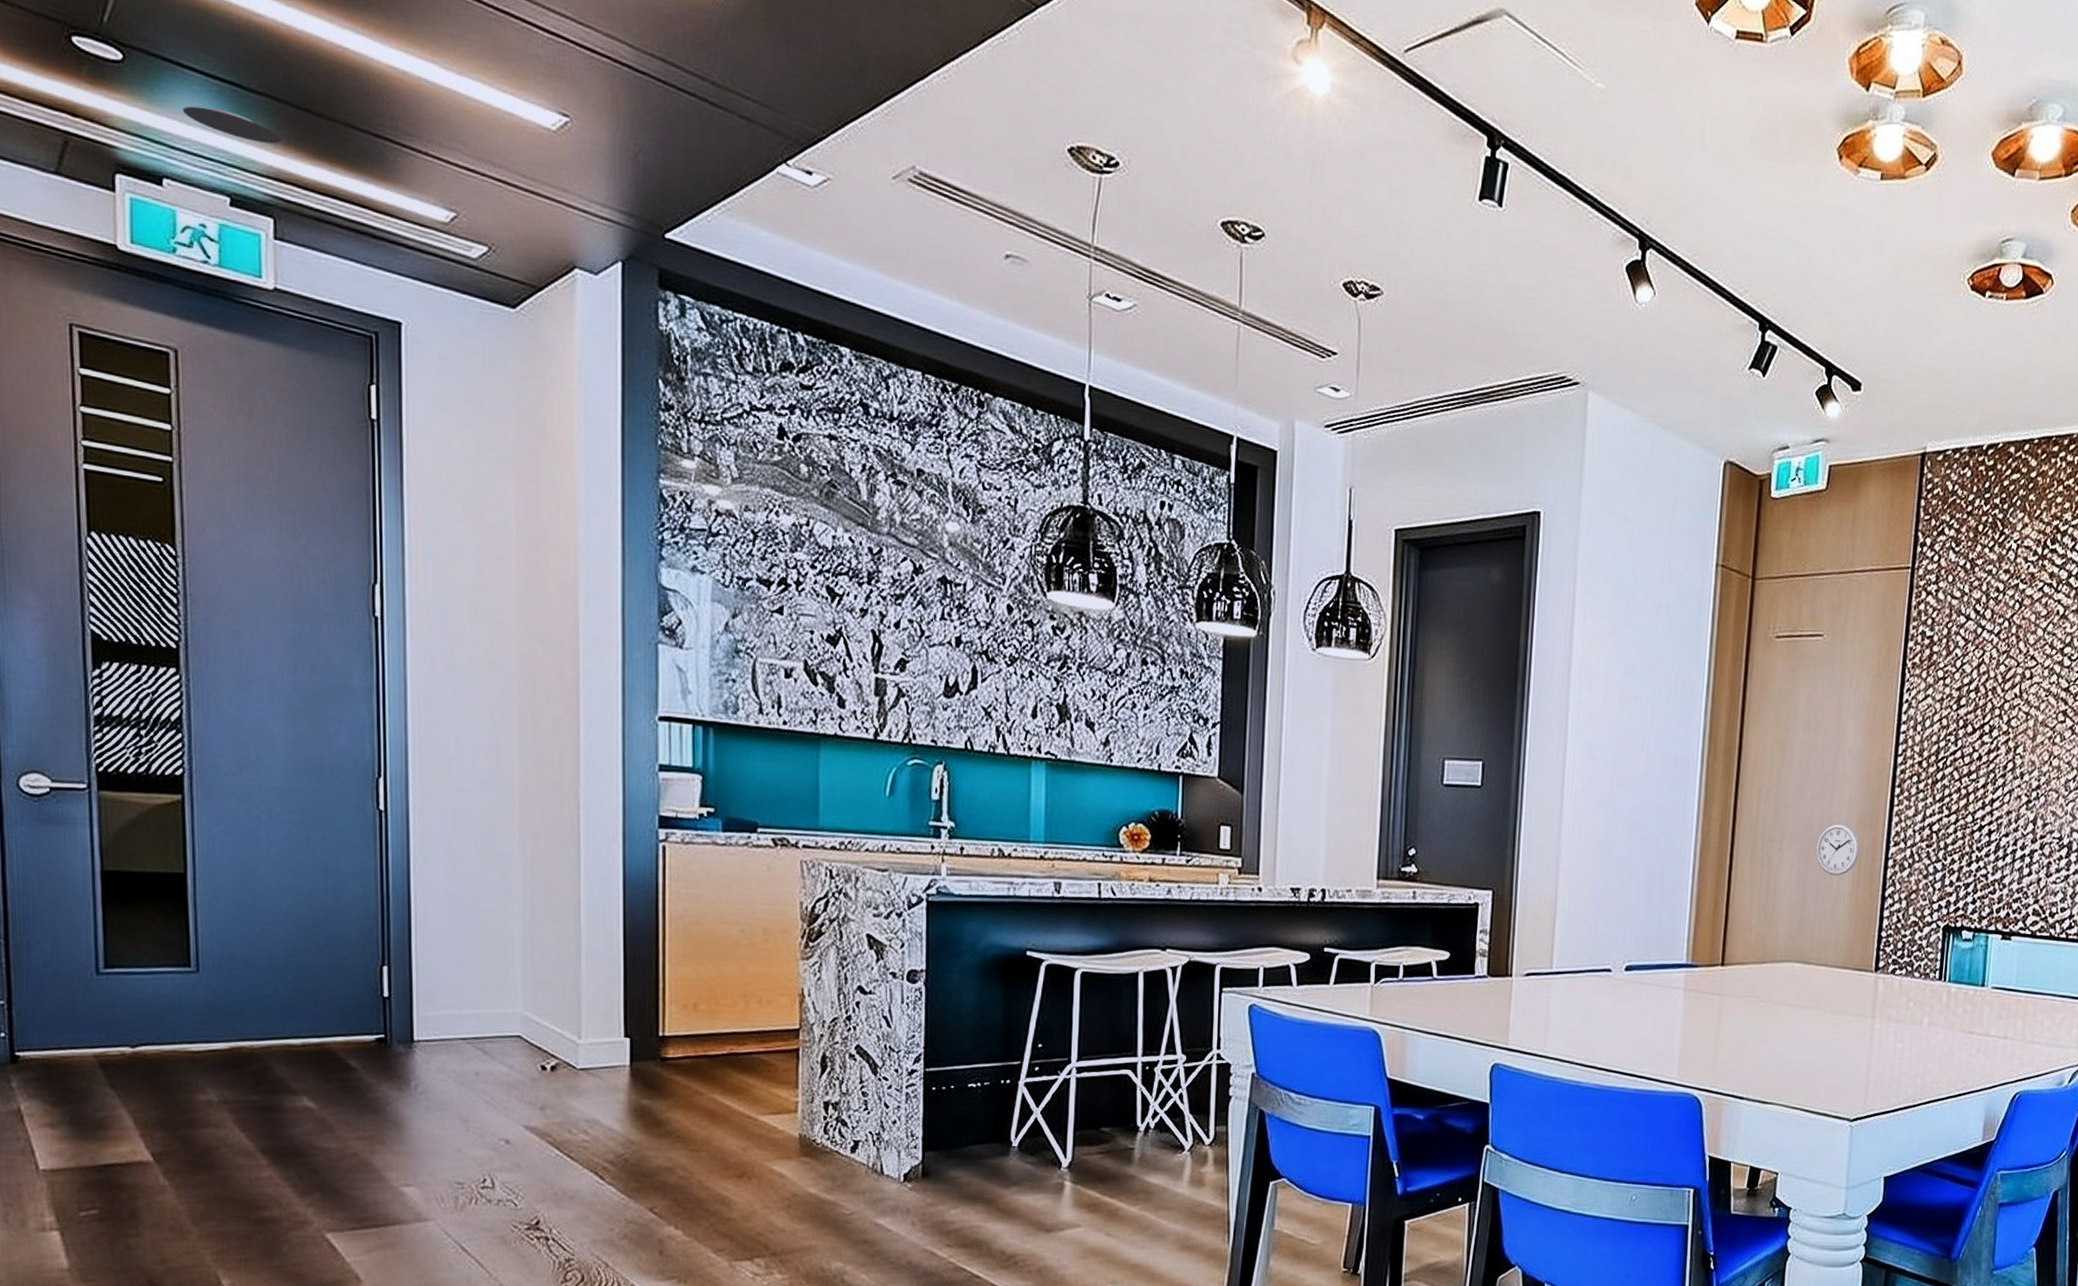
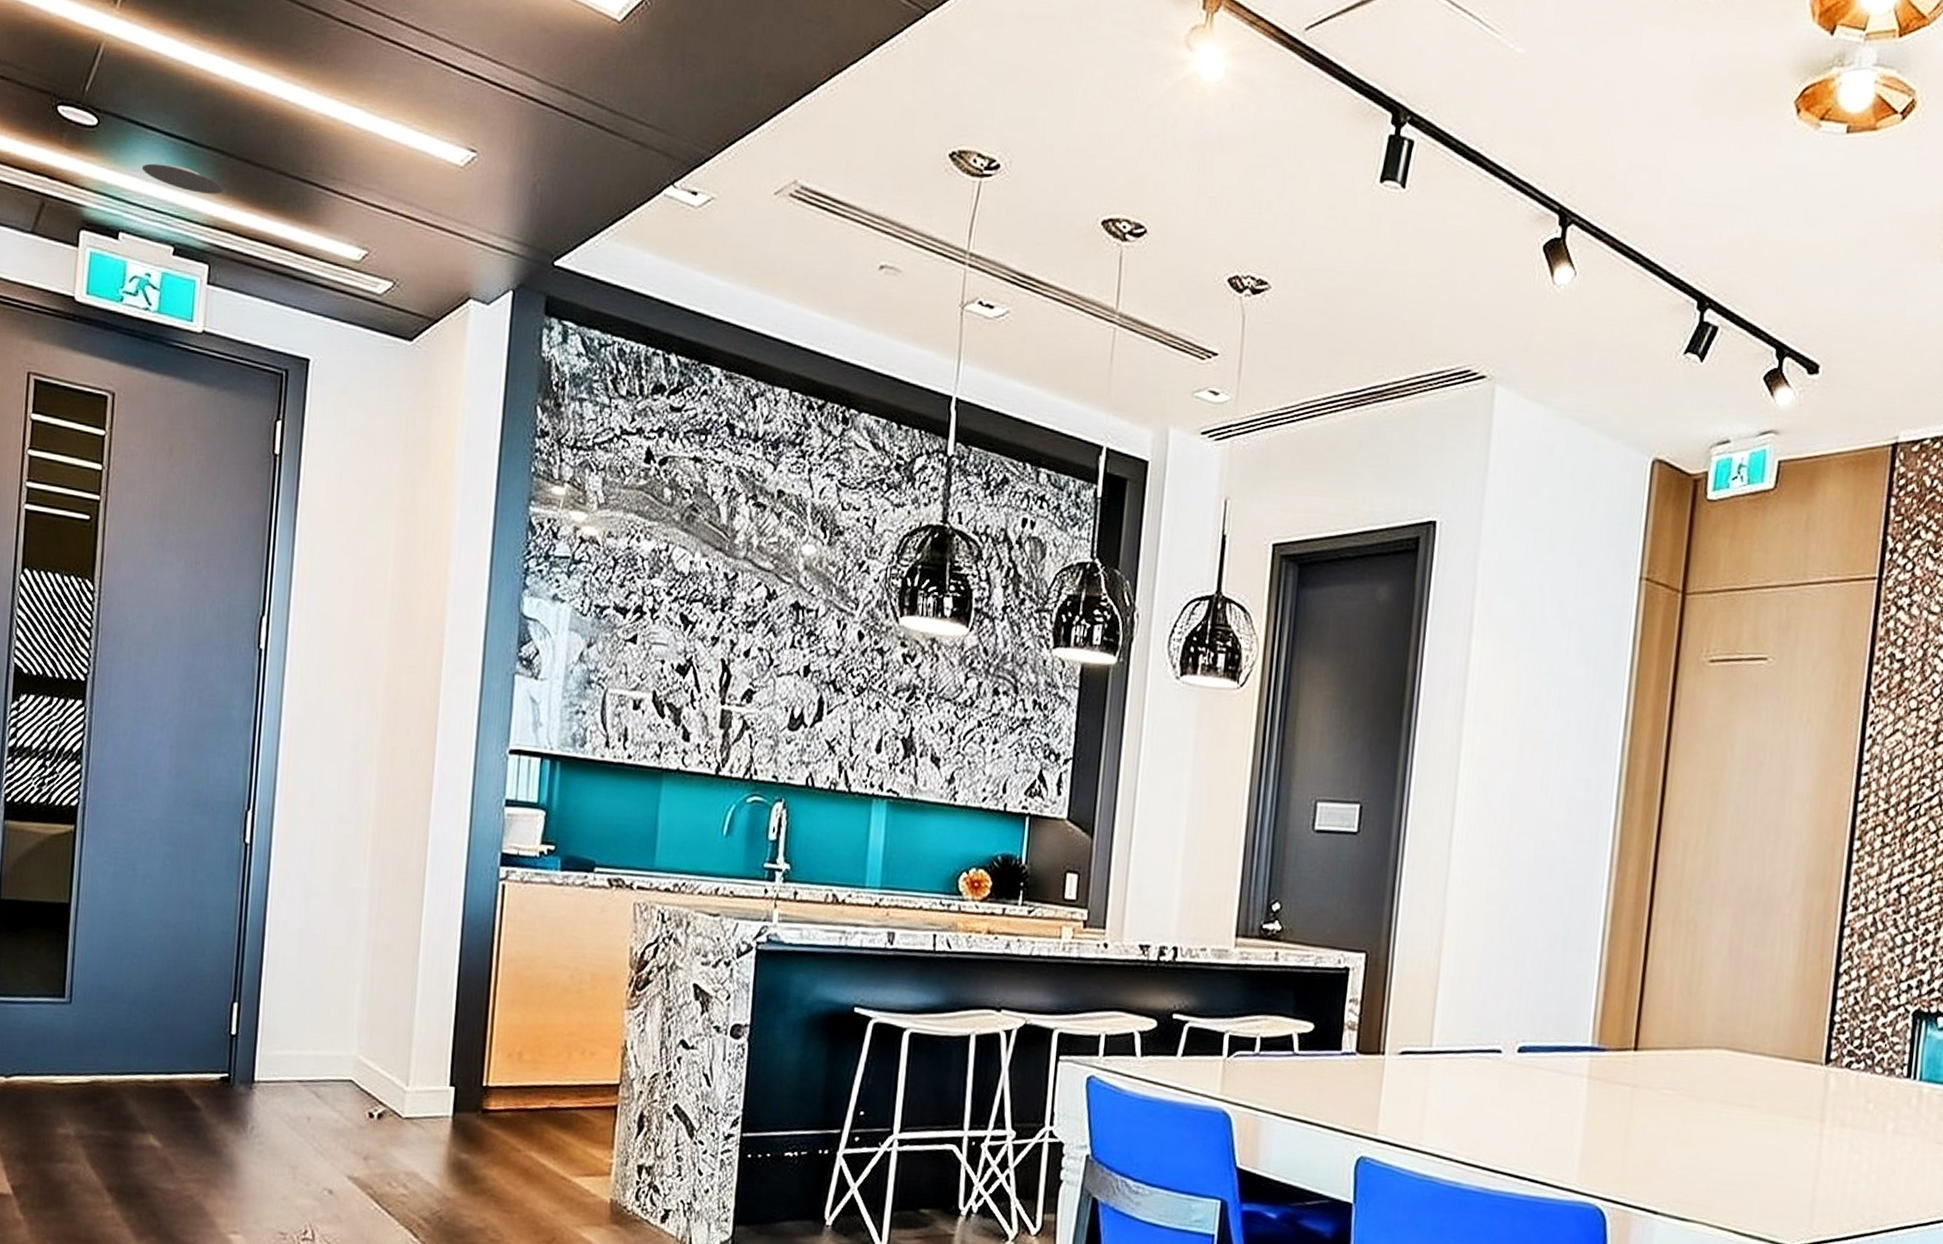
wall clock: present [1816,823,1860,876] -> none [1753,882,1809,946]

